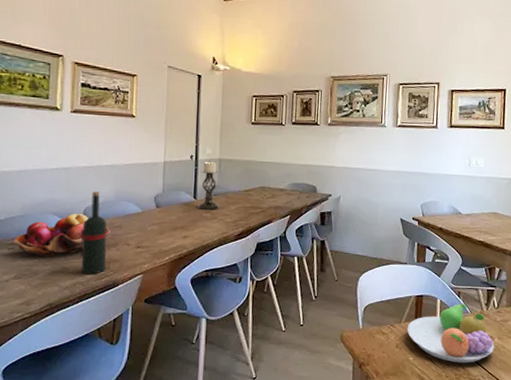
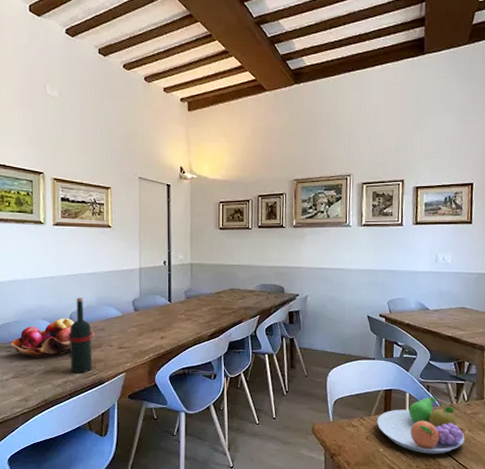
candle holder: present [198,160,219,211] -> none [173,265,192,313]

